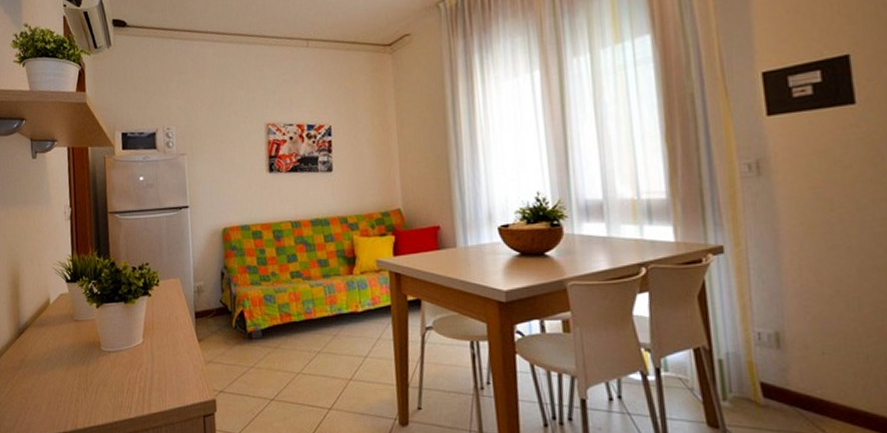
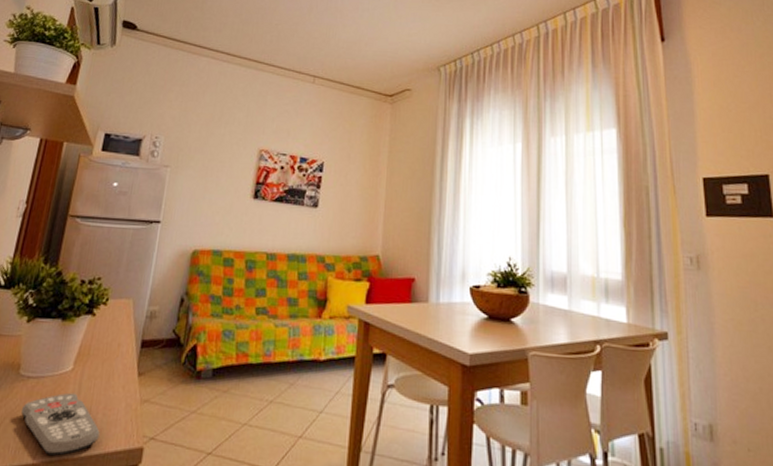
remote control: none [110,361,177,411] -> present [21,392,100,456]

